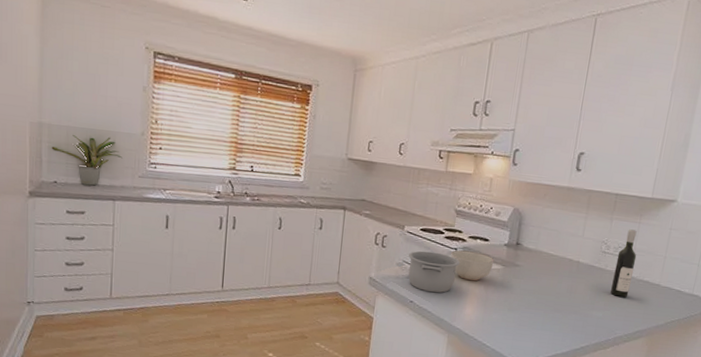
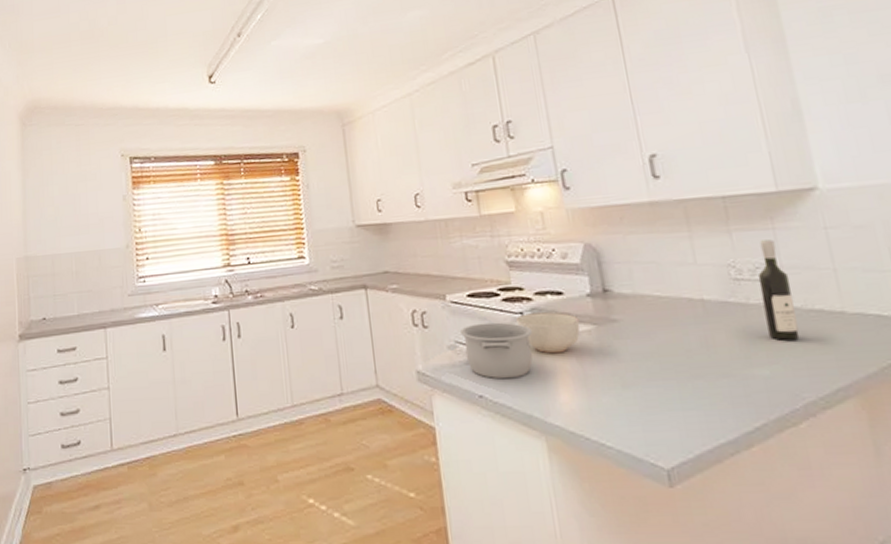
potted plant: present [51,135,122,187] -> none [38,257,109,318]

